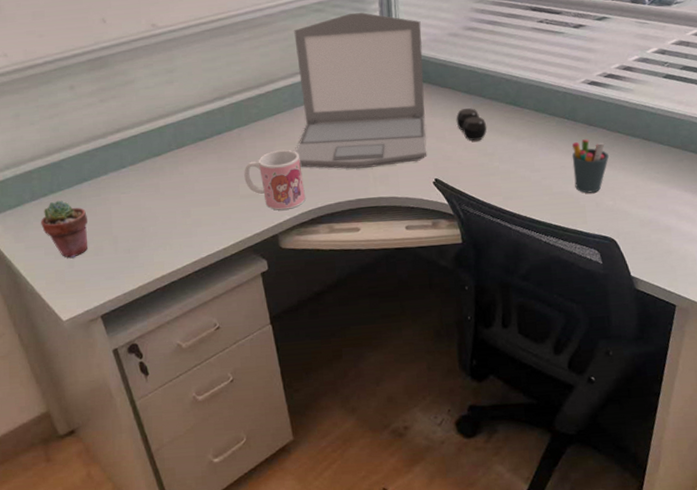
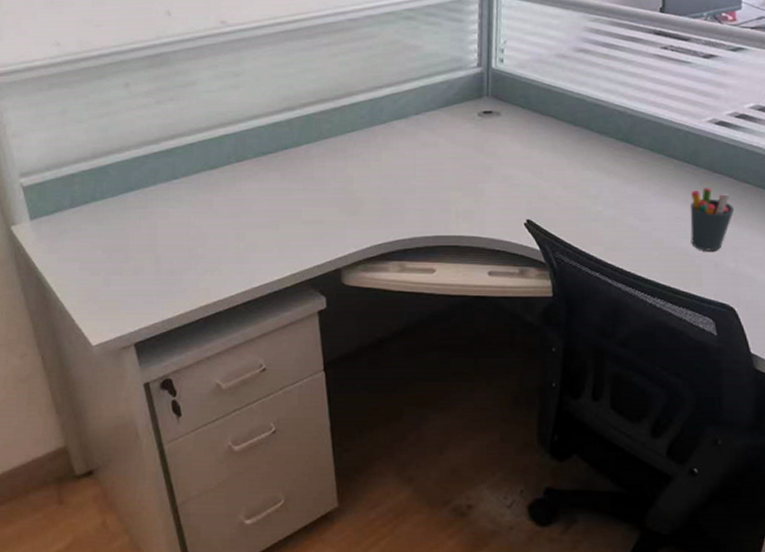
potted succulent: present [41,200,88,258] -> none [78,210,131,275]
mug: present [244,149,305,210] -> none [309,172,376,241]
laptop: present [294,12,427,169] -> none [369,23,525,201]
speaker: present [456,108,487,141] -> none [557,142,593,180]

